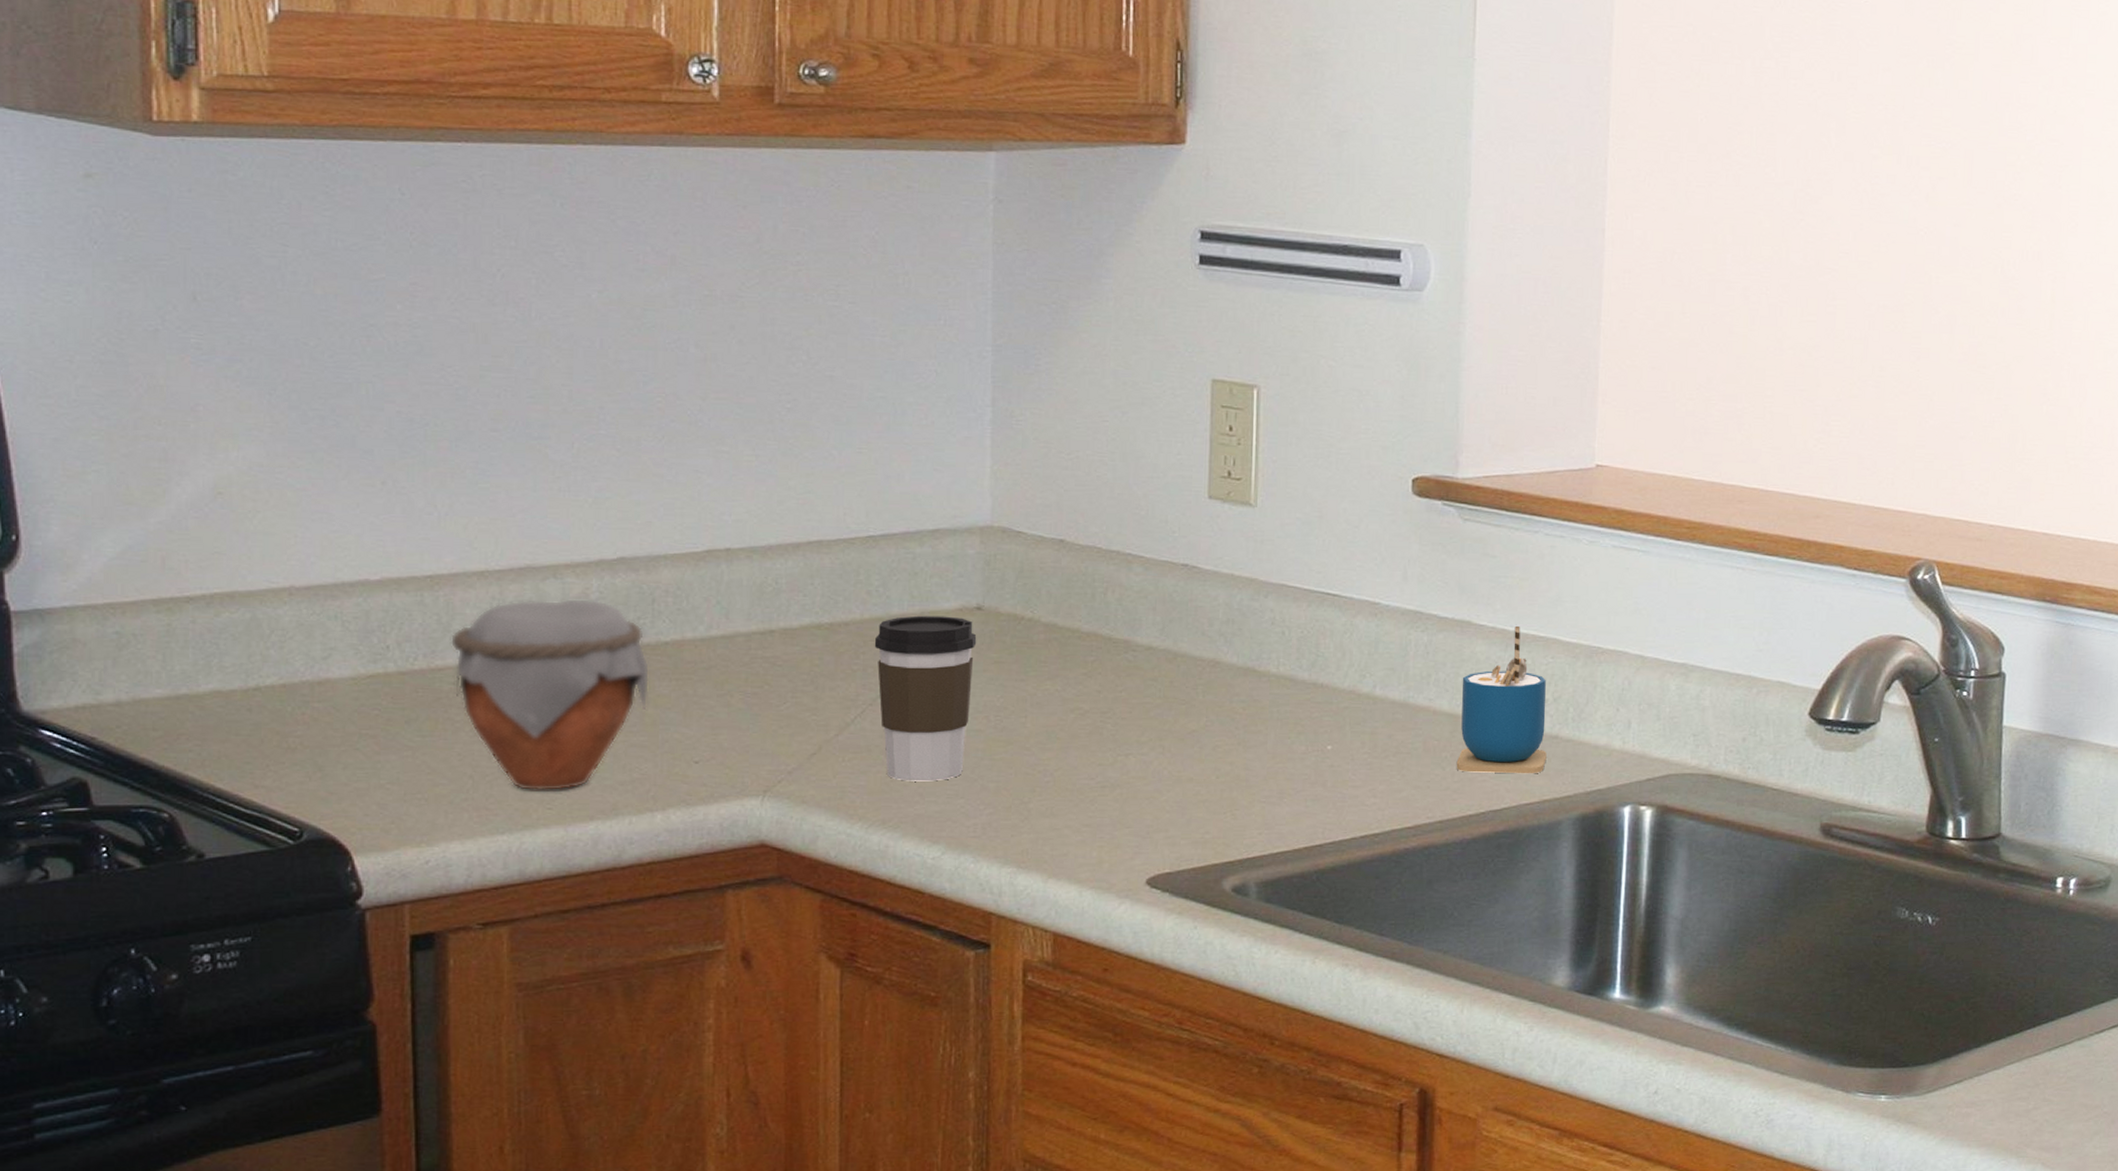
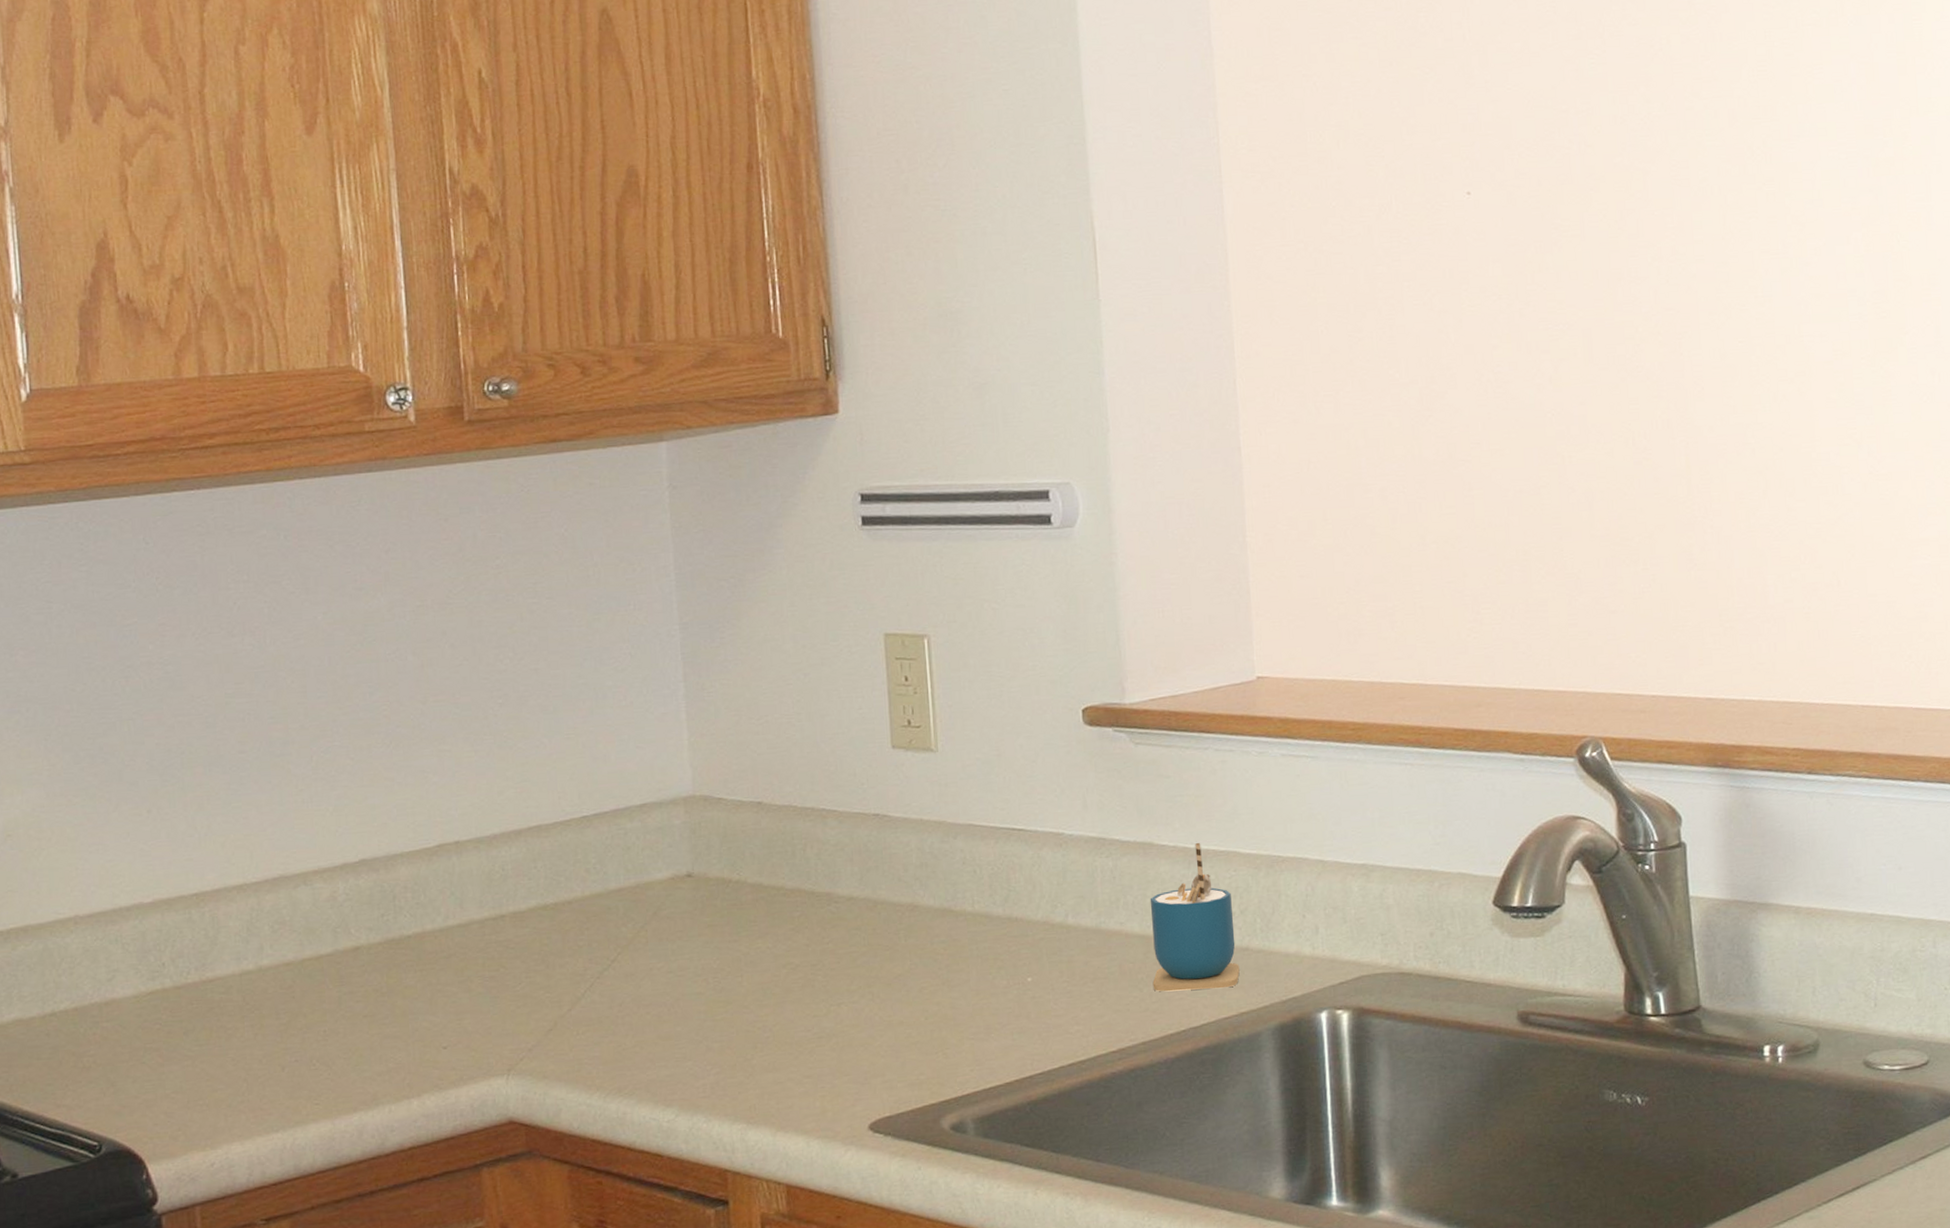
jar: present [450,598,650,792] -> none [217,901,398,1089]
coffee cup: present [874,615,977,782] -> none [596,886,690,1049]

